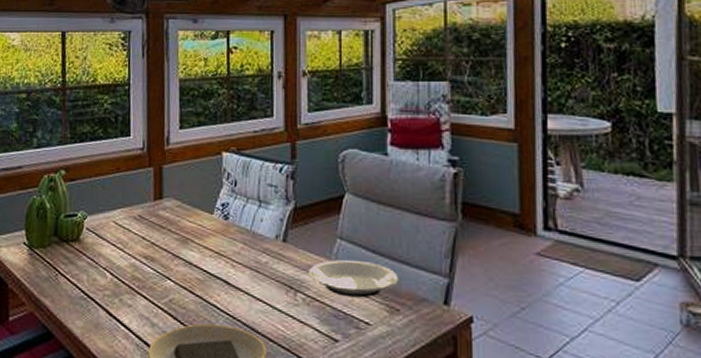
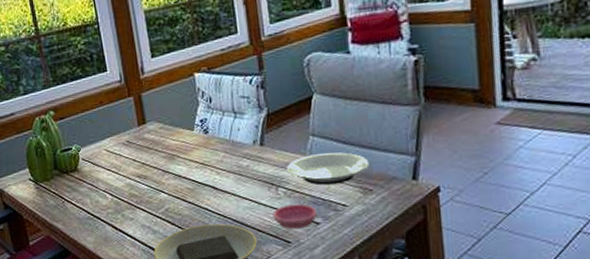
saucer: none [287,313,337,345] -> present [272,203,318,229]

